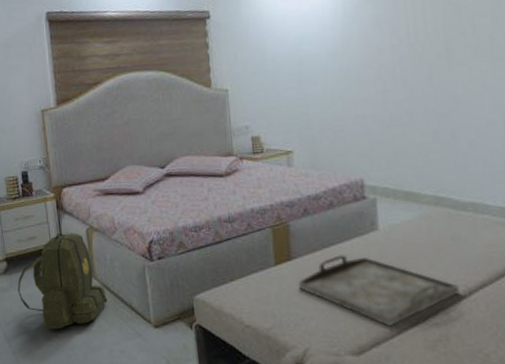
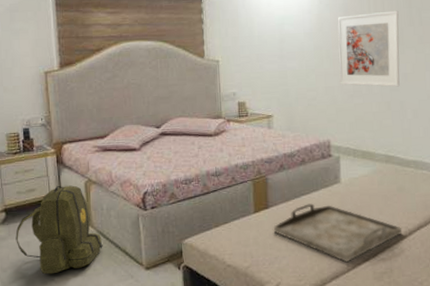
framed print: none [367,18,450,113] -> present [337,10,400,87]

